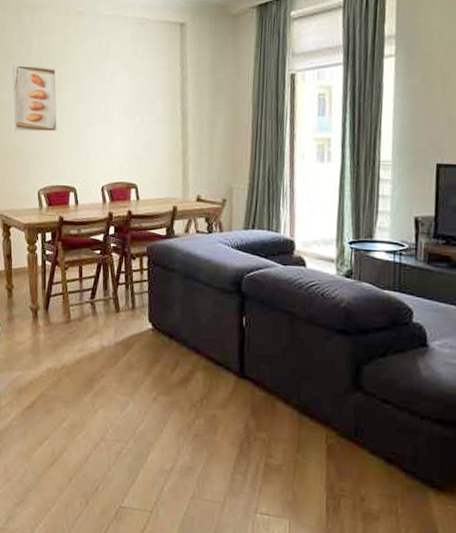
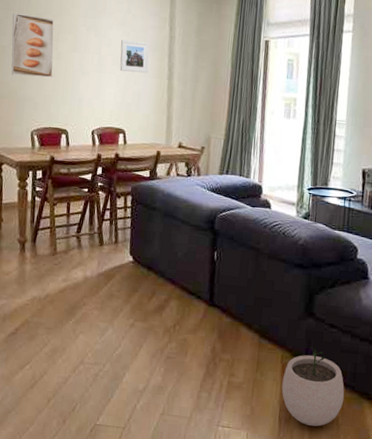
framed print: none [128,85,160,121] -> present [119,40,150,73]
plant pot: none [328,425,404,518] -> present [281,347,345,427]

